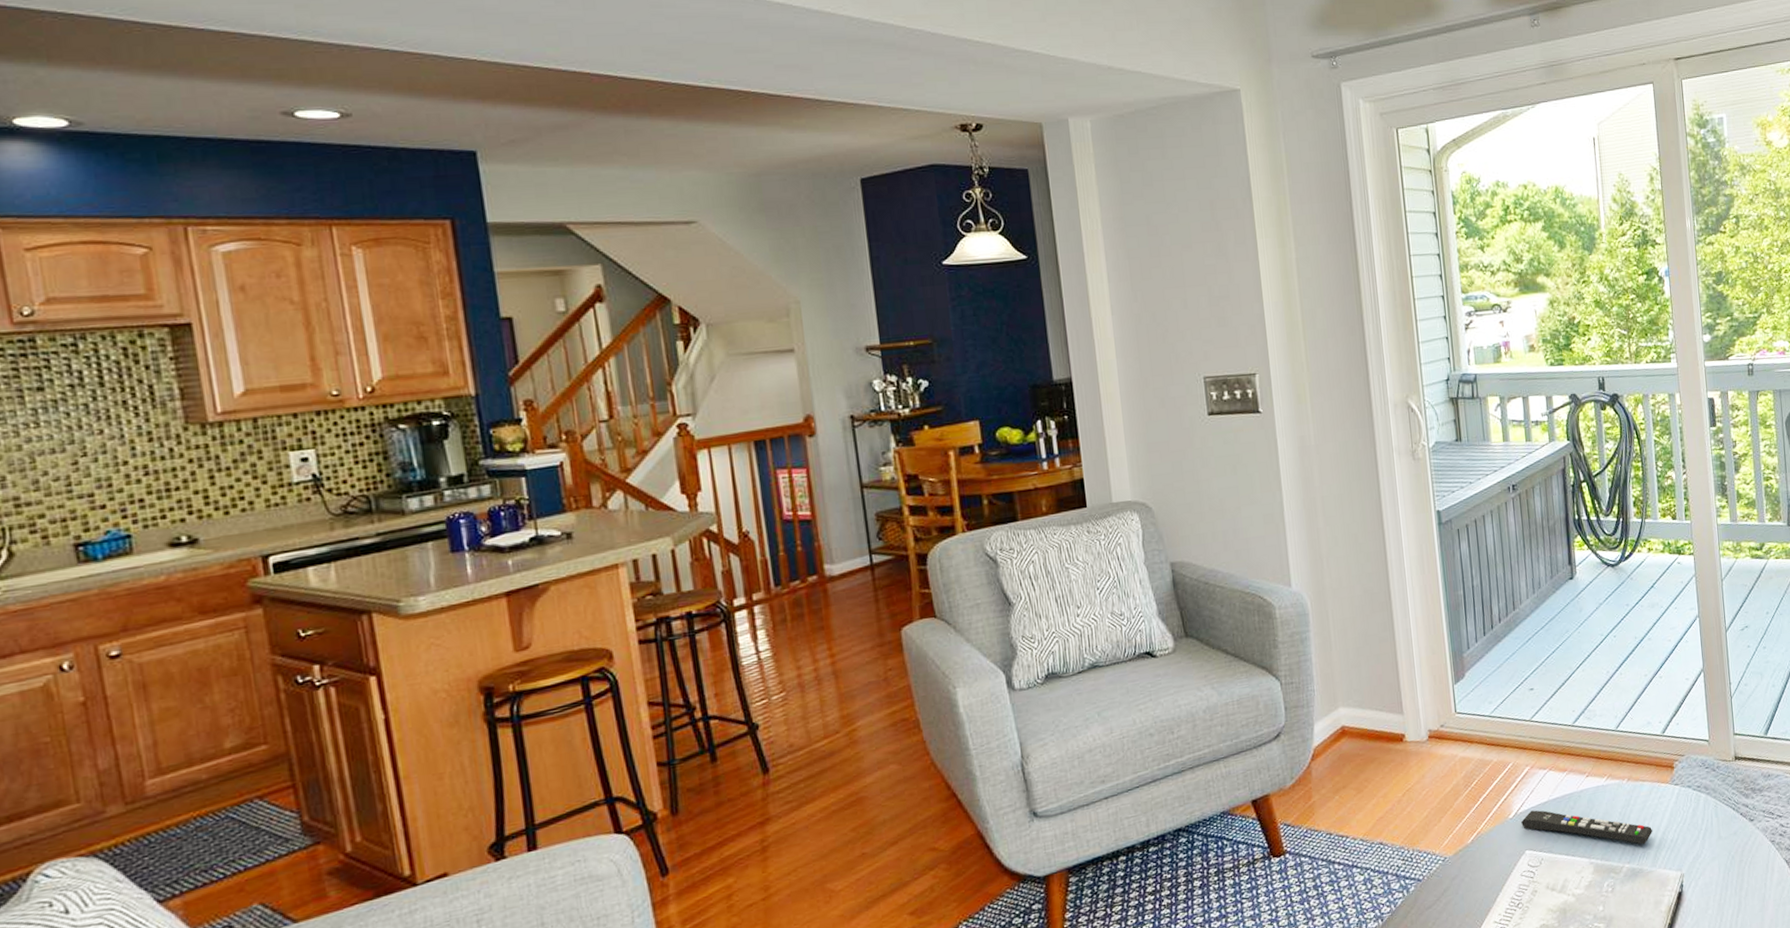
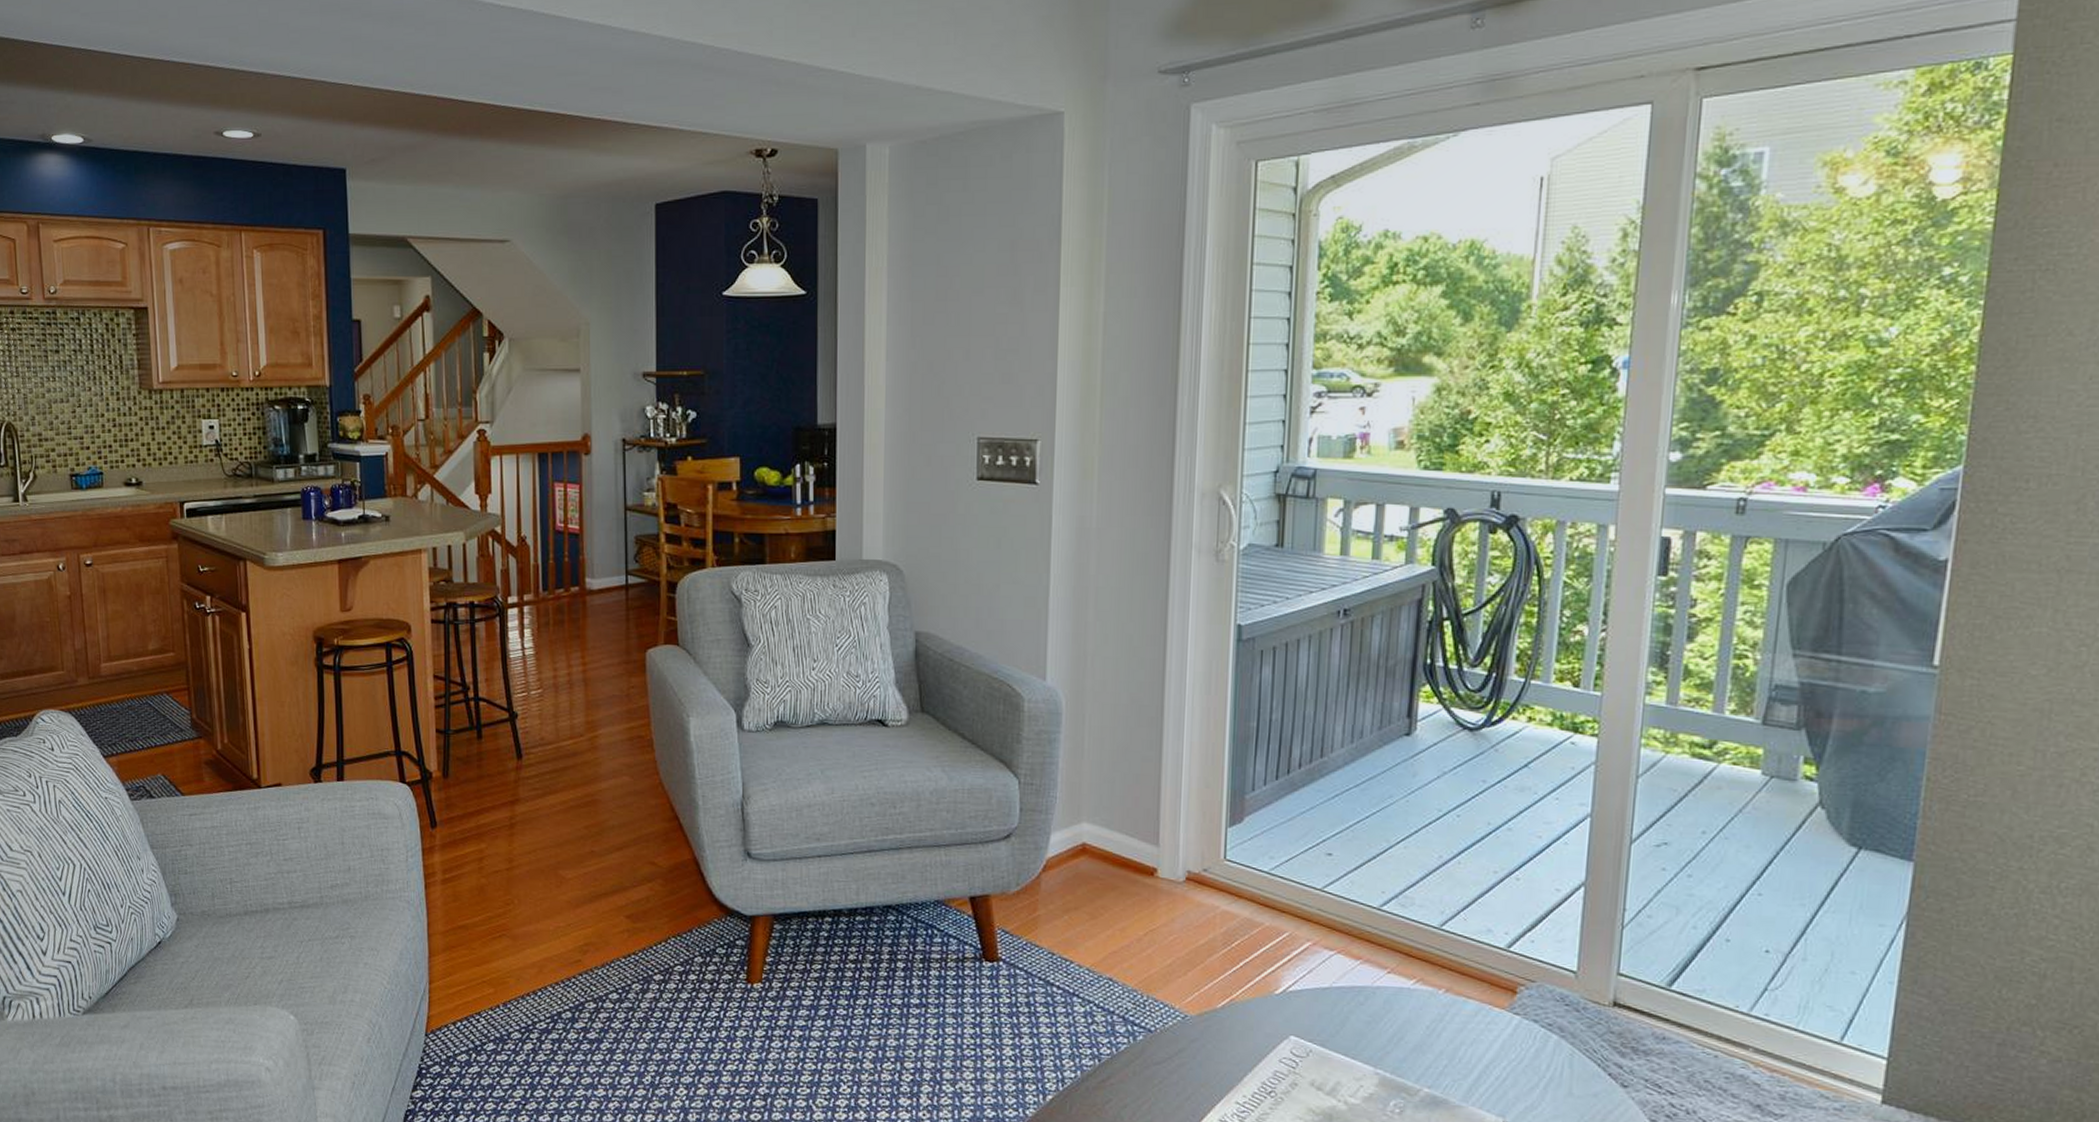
remote control: present [1521,810,1653,845] -> none [1290,993,1472,1072]

